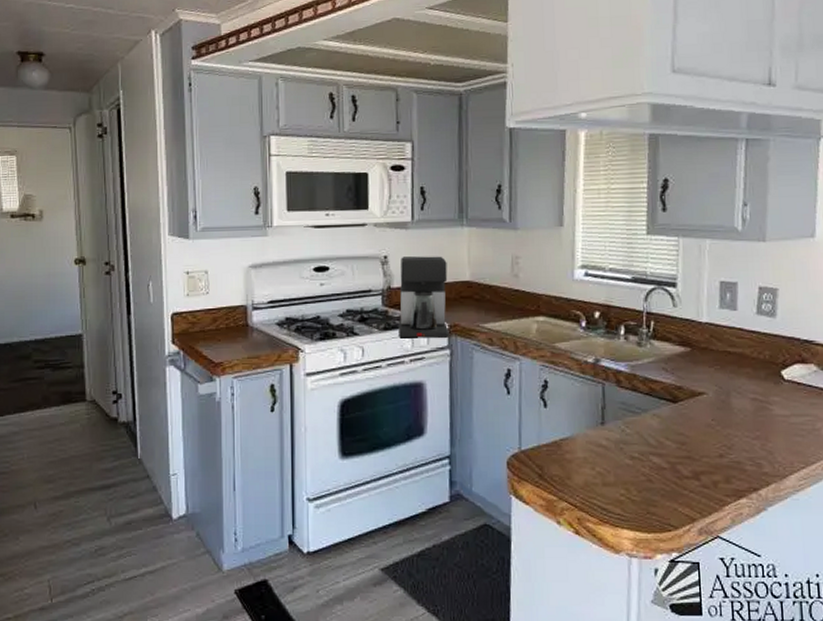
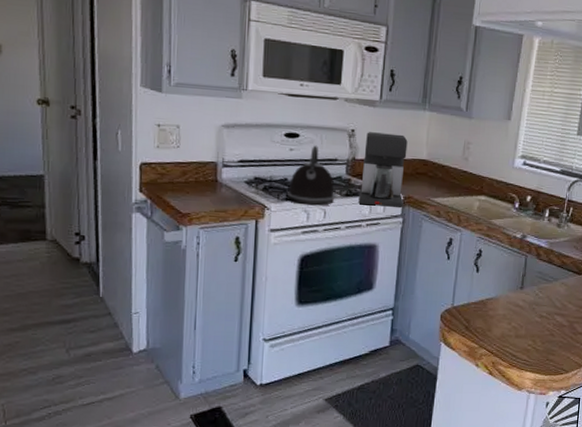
kettle: none [321,277,372,344] -> present [287,145,334,206]

